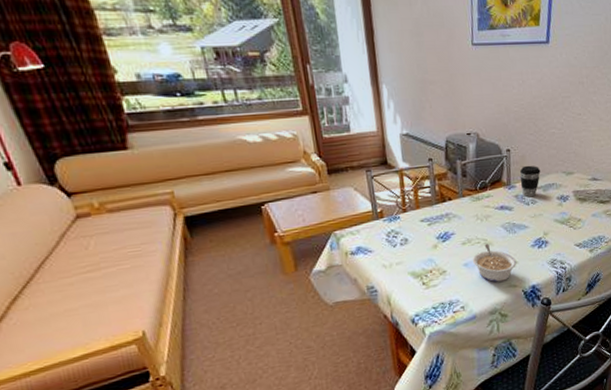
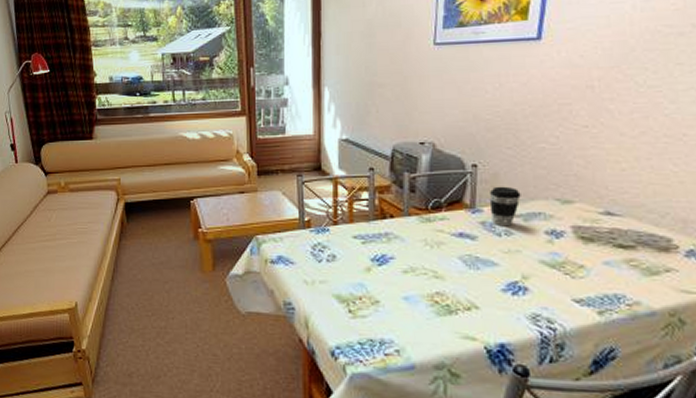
legume: present [472,243,517,282] -> none [415,277,479,329]

